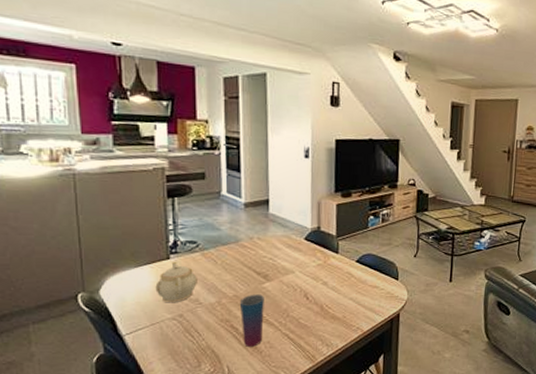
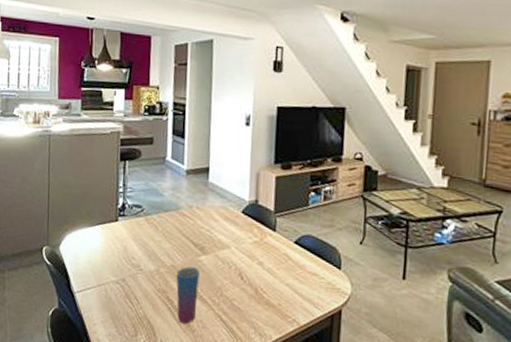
teapot: present [155,261,197,303] -> none [104,224,140,266]

